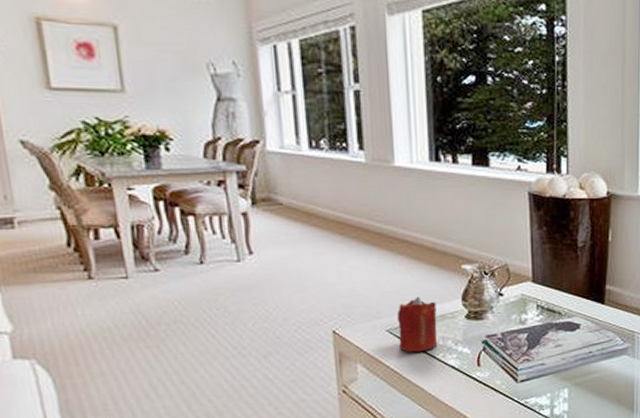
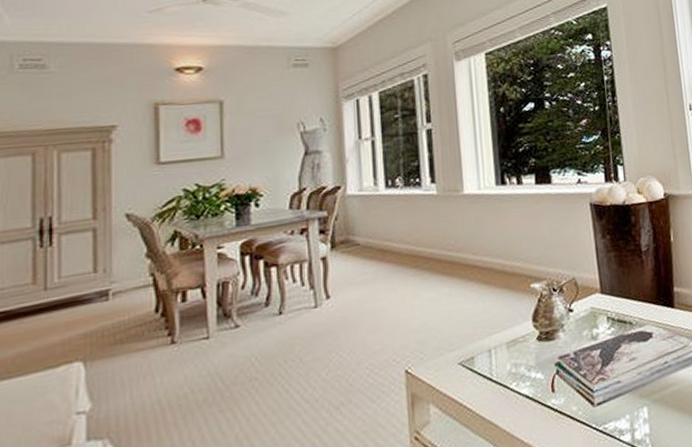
candle: present [396,296,438,353] -> none [468,322,511,386]

